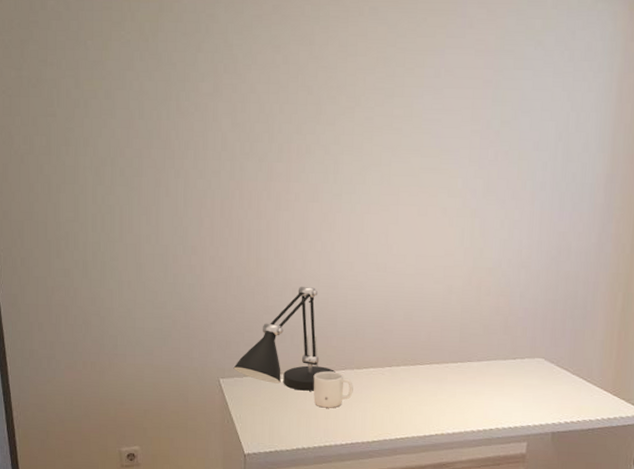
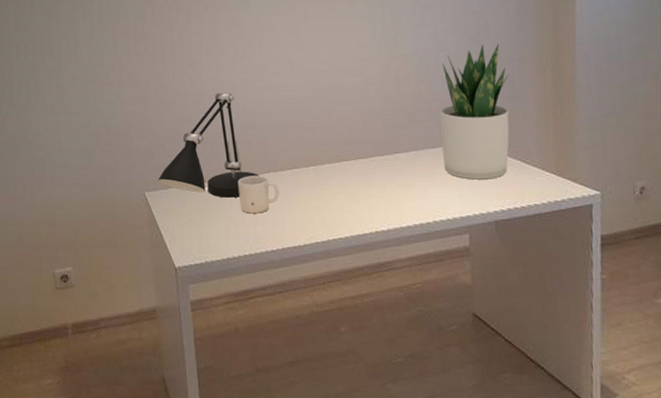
planter: none [512,265,584,393] -> present [440,44,510,180]

